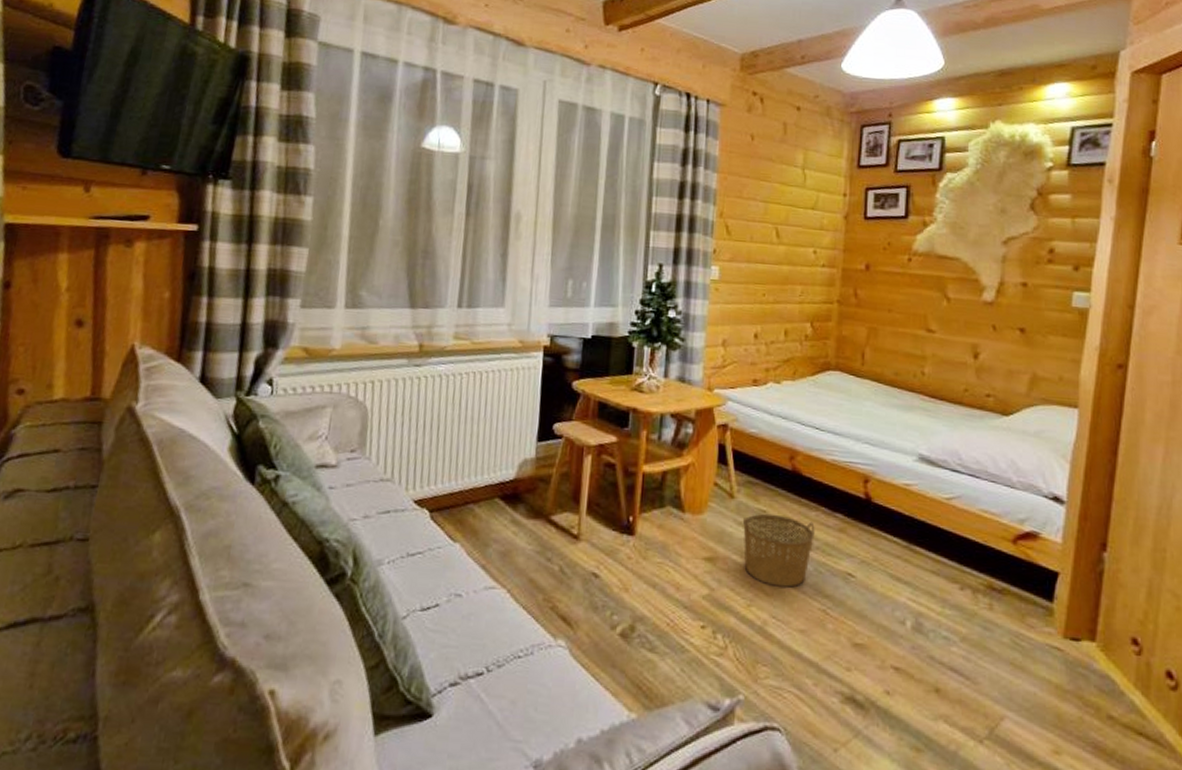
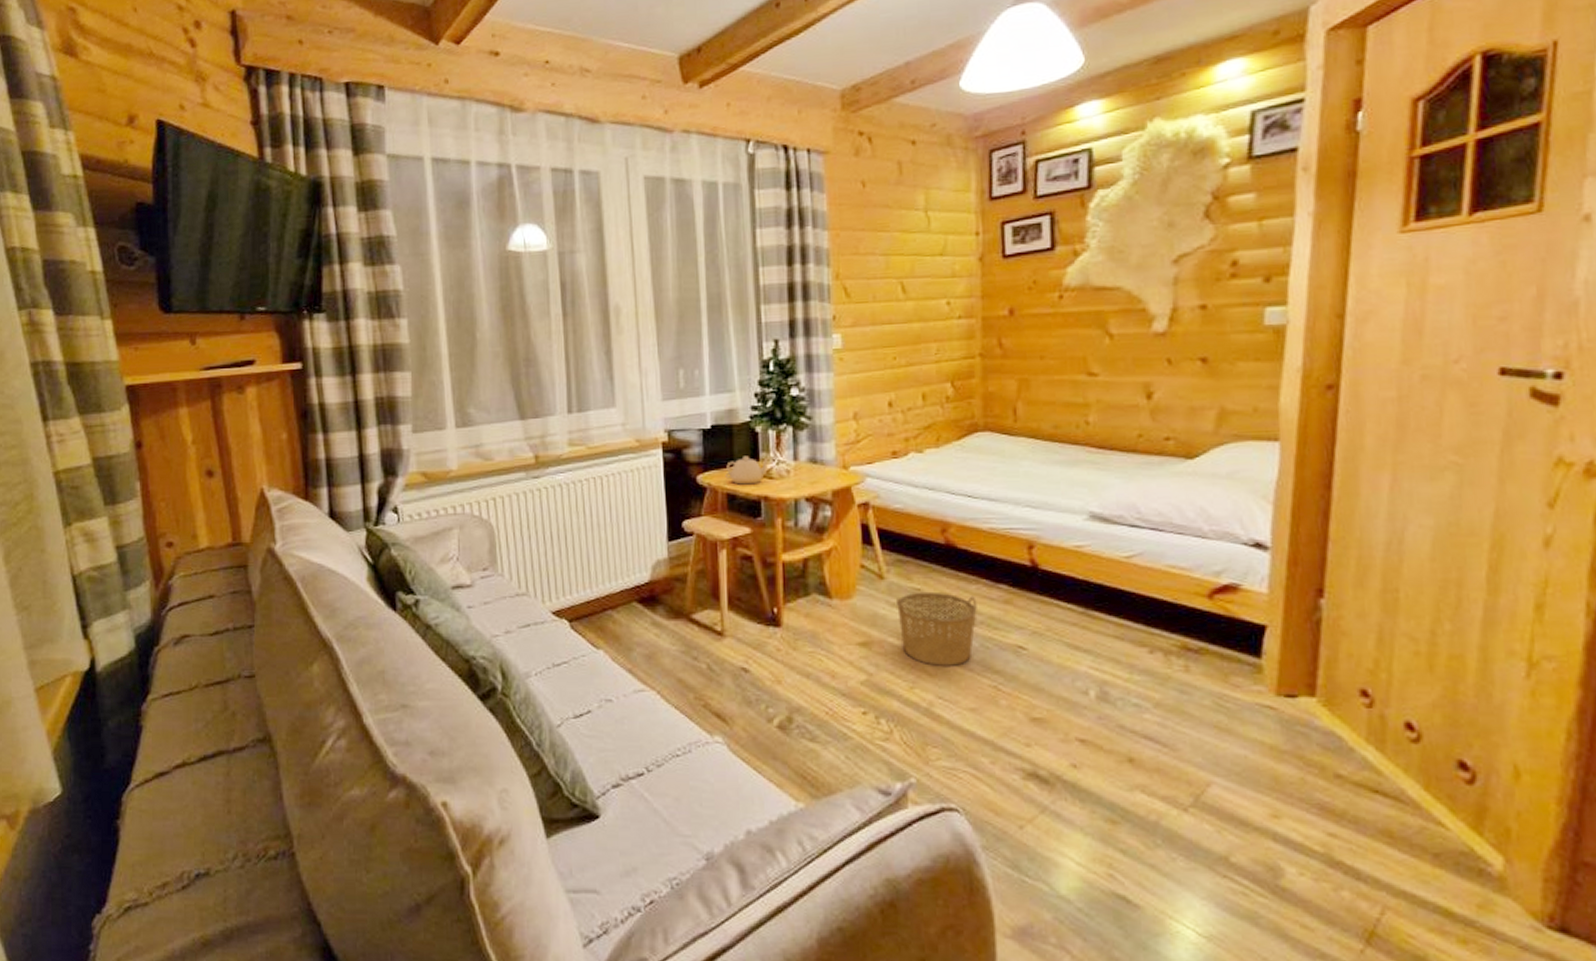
teapot: none [599,368,643,396] -> present [725,456,771,485]

